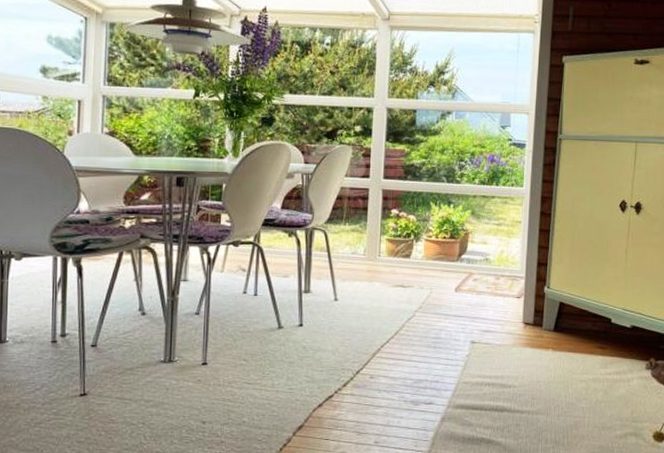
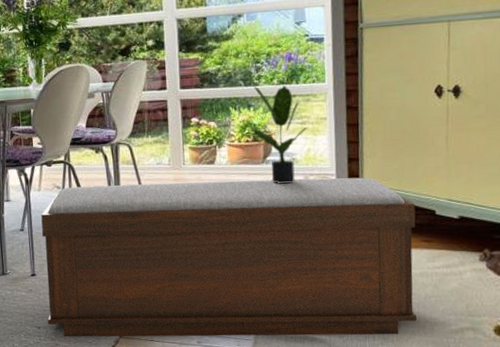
bench: none [215,270,594,439] -> present [41,177,416,337]
potted plant: none [448,183,503,282] -> present [250,86,308,183]

